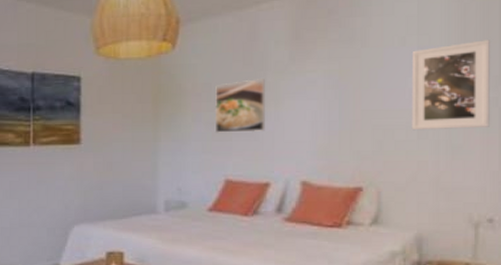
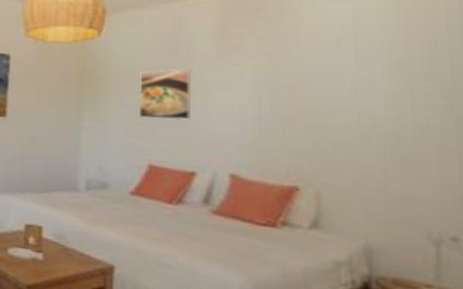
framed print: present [411,40,490,131] -> none [348,46,445,136]

